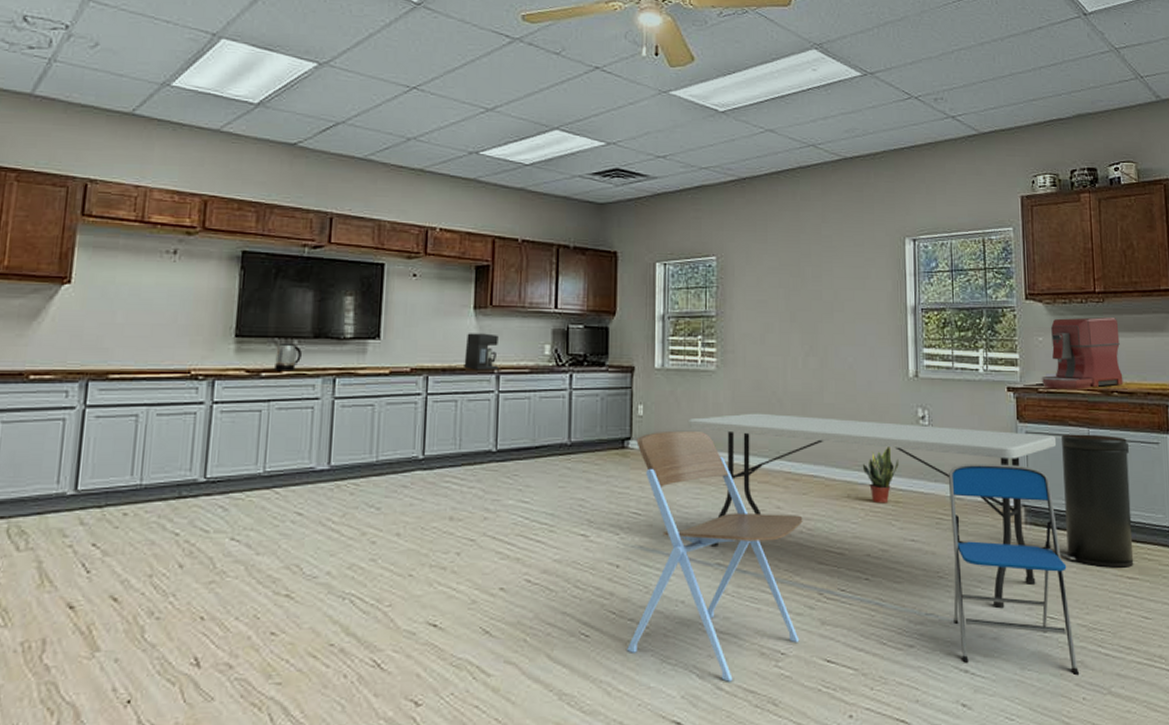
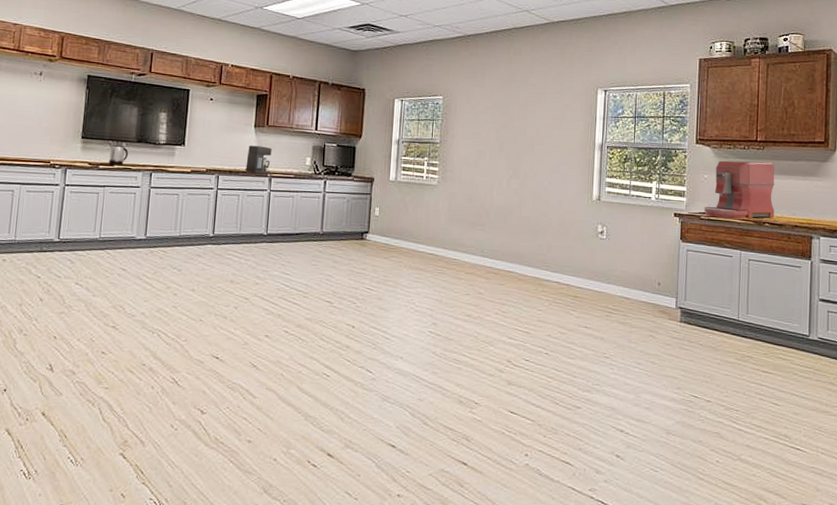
folding chair: present [627,430,803,682] -> none [357,228,499,420]
folding table: present [687,413,1057,609] -> none [412,219,713,386]
potted plant: present [862,447,899,504] -> none [549,253,579,297]
folding chair: present [948,464,1079,676] -> none [614,271,715,444]
pedal bin: present [1060,434,1134,568] -> none [707,254,774,364]

